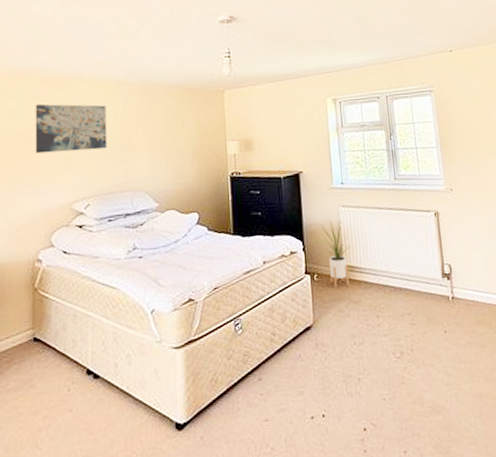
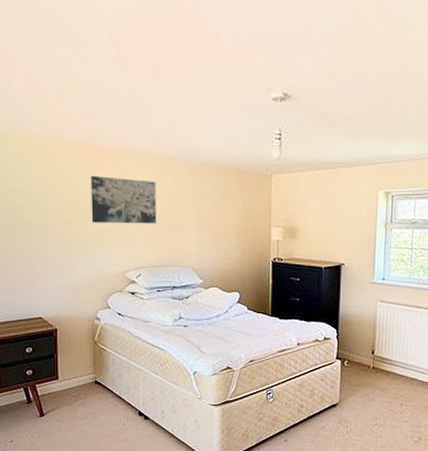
house plant: present [318,219,351,288] -> none [353,312,384,375]

